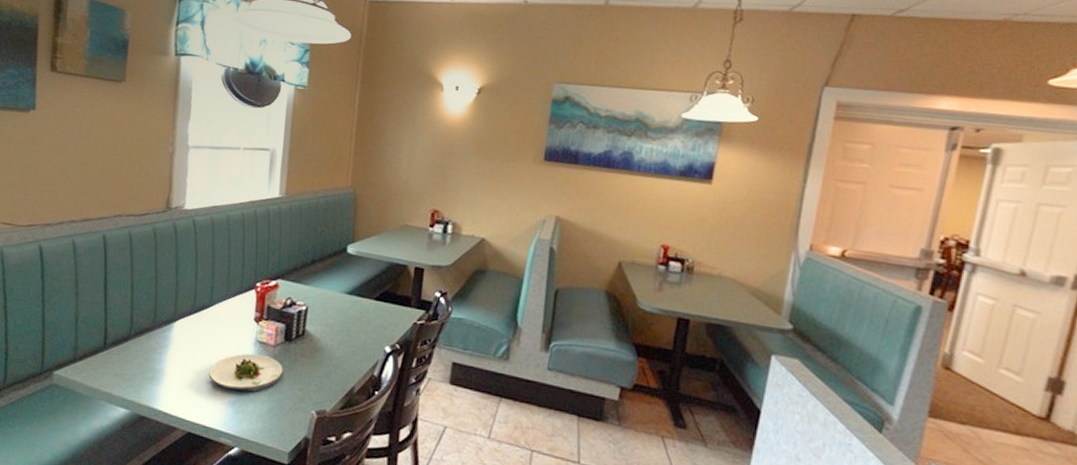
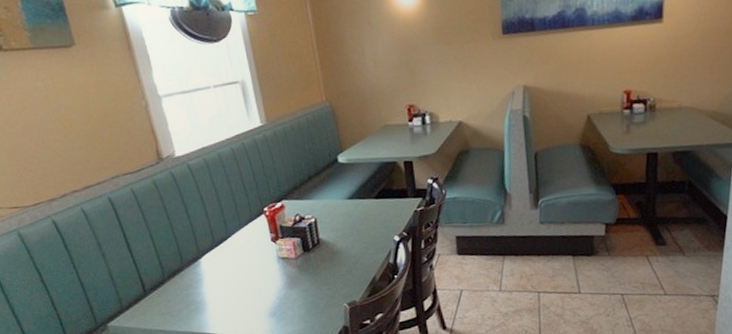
salad plate: present [208,353,283,392] -> none [245,268,310,303]

